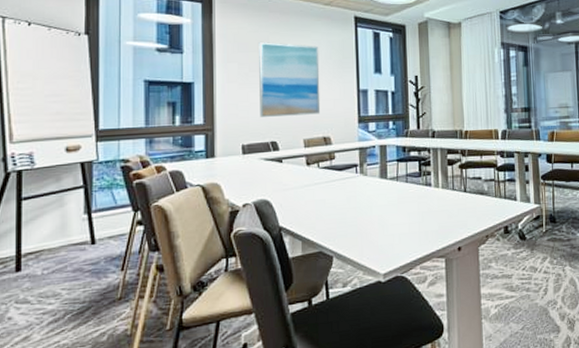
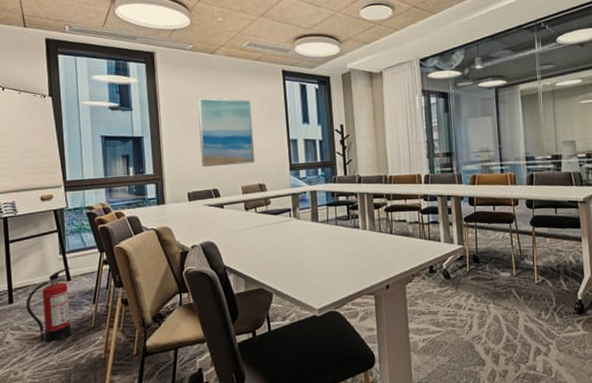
fire extinguisher: none [37,228,97,318] -> present [25,267,71,343]

